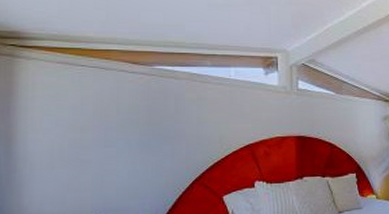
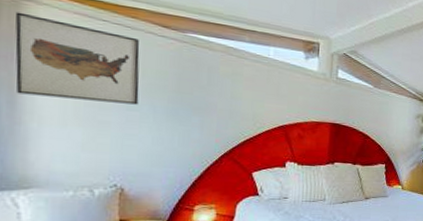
wall art: none [9,69,115,144] -> present [15,12,140,105]

